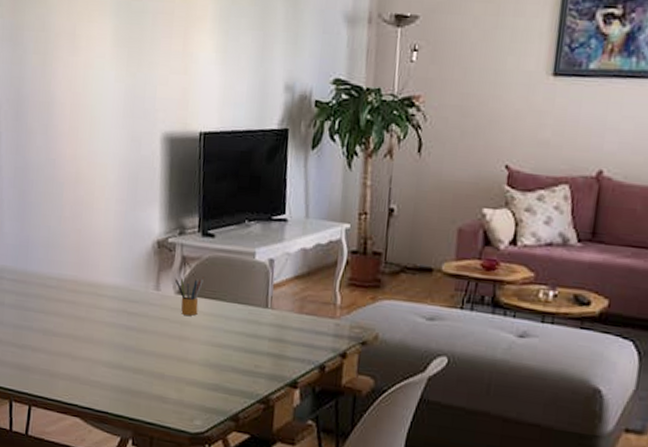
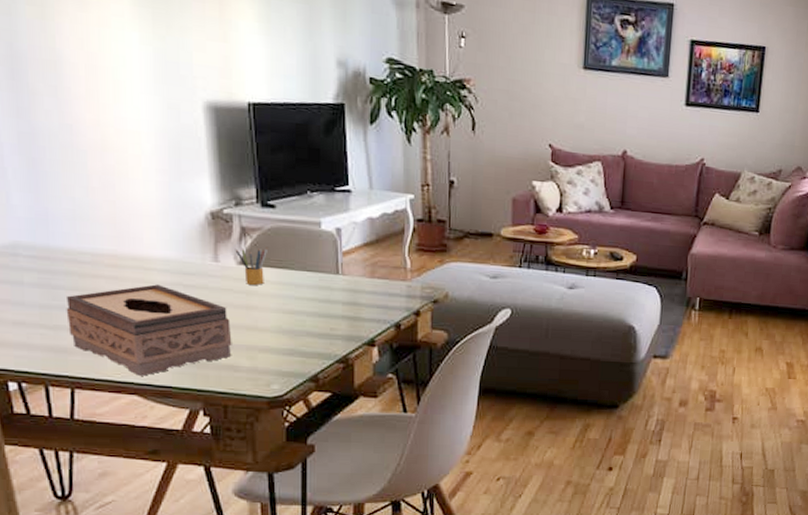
tissue box: none [32,310,164,400] -> present [66,284,232,376]

